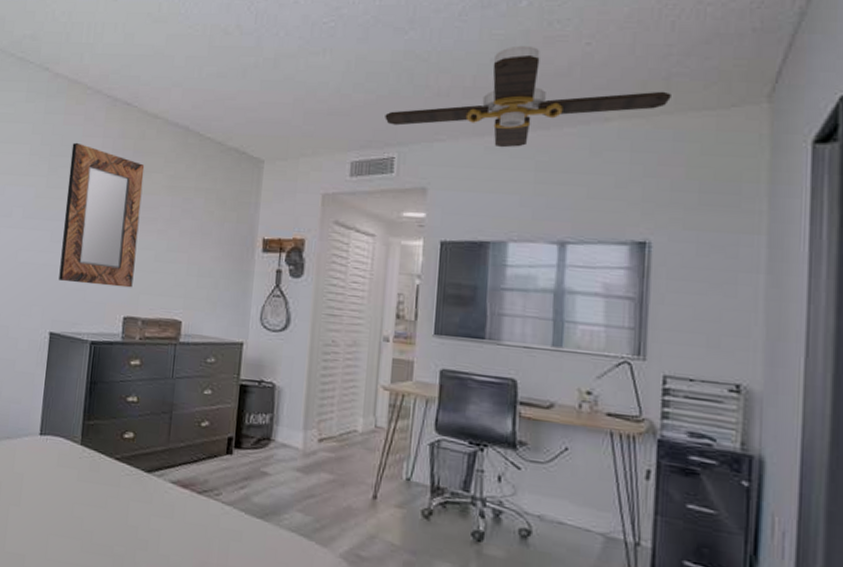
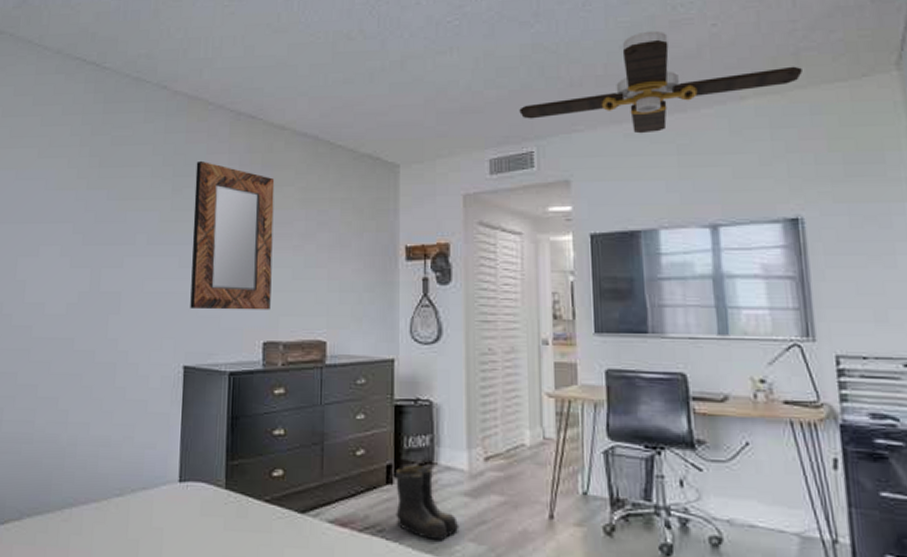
boots: none [232,439,290,509] -> present [394,465,459,541]

